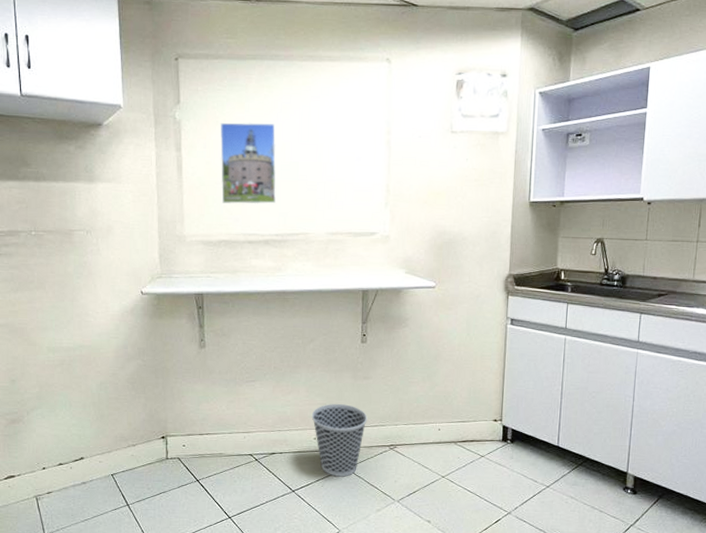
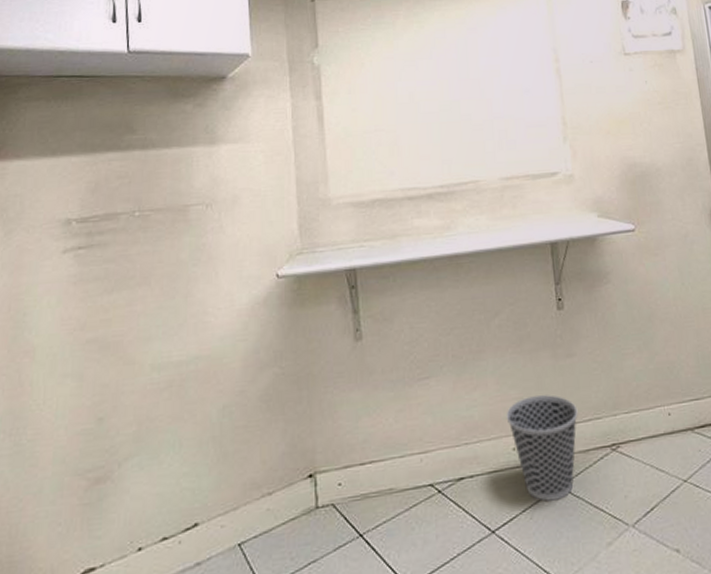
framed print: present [220,122,277,205] -> none [366,61,437,155]

